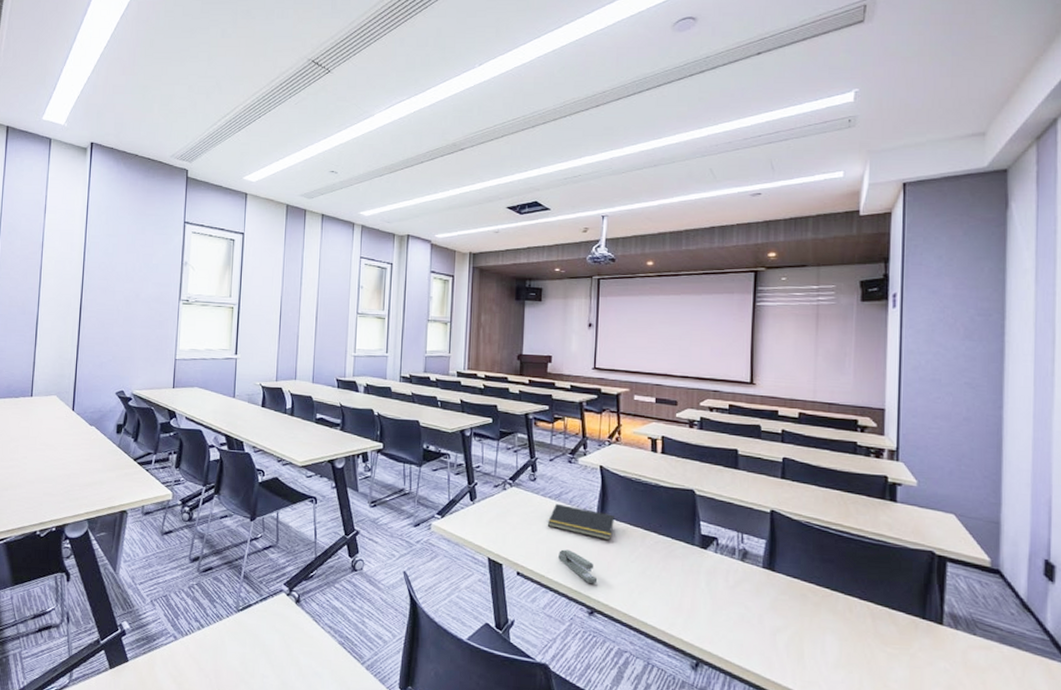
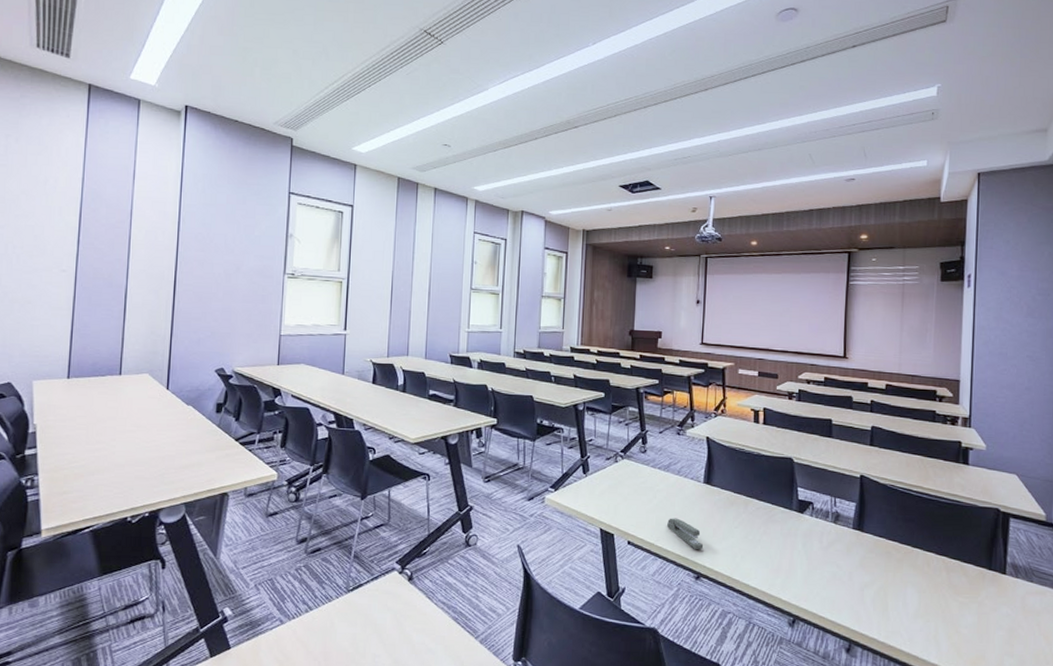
notepad: present [547,503,615,541] -> none [656,474,720,508]

